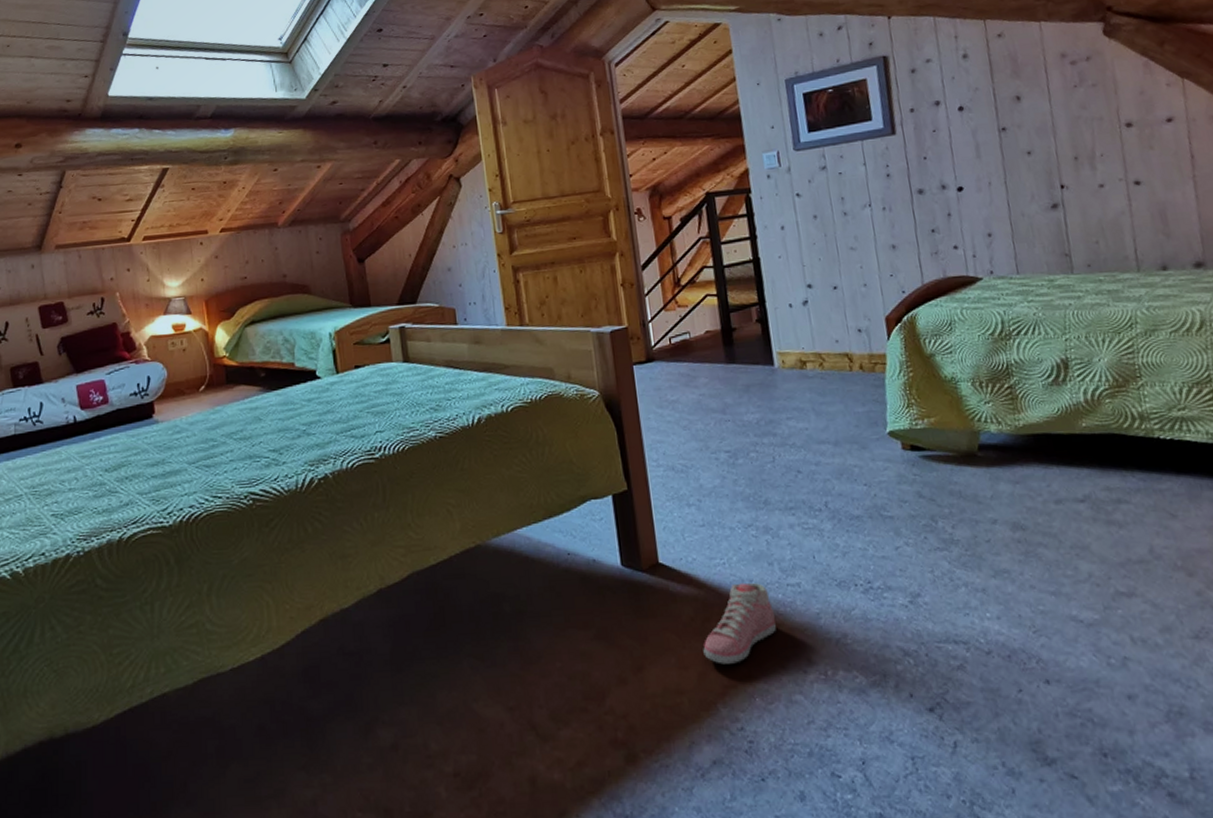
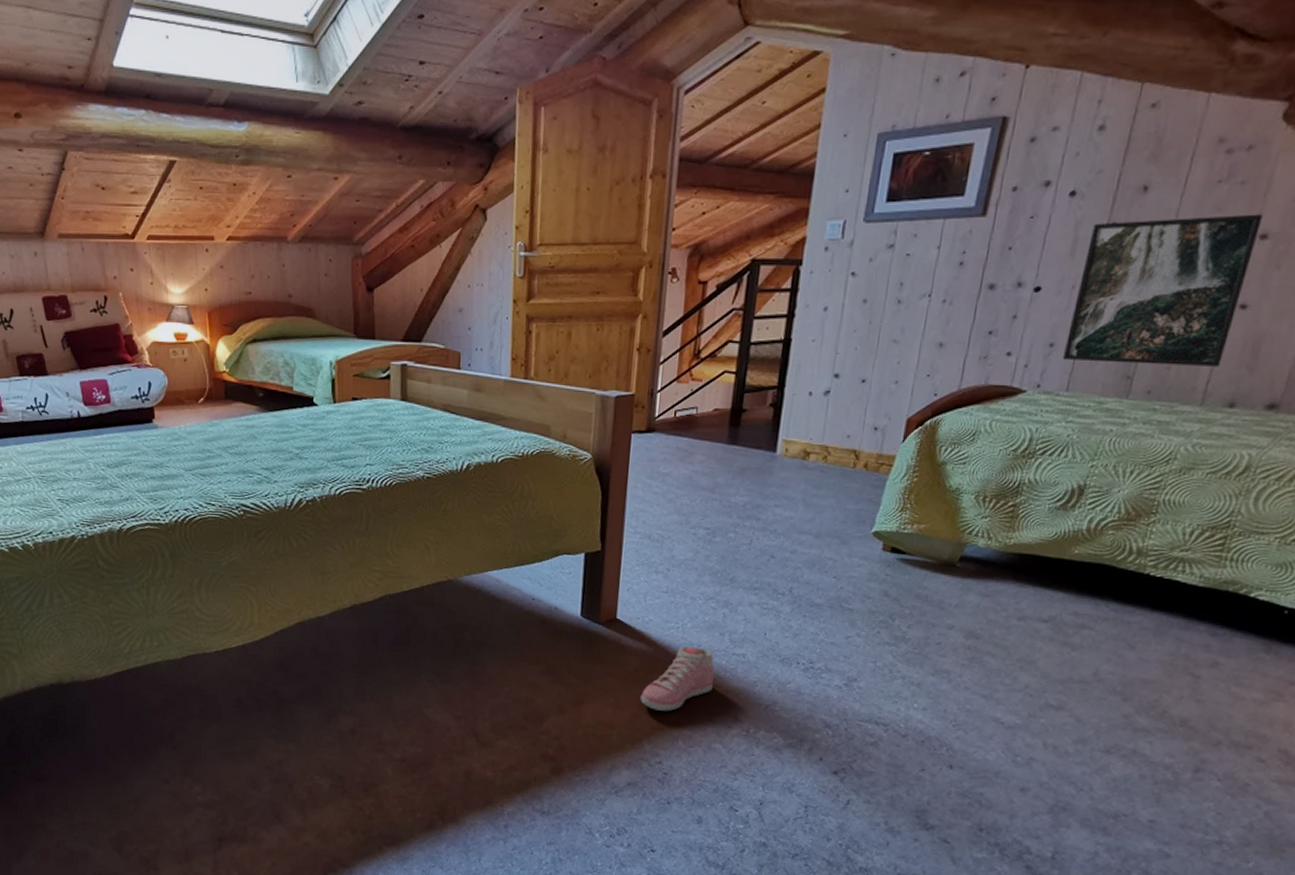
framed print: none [987,108,1139,246] -> present [1062,214,1263,367]

